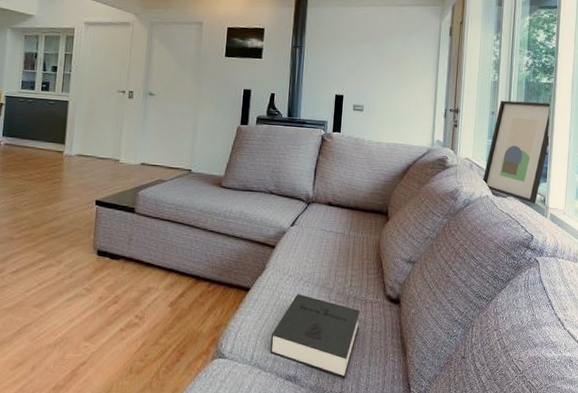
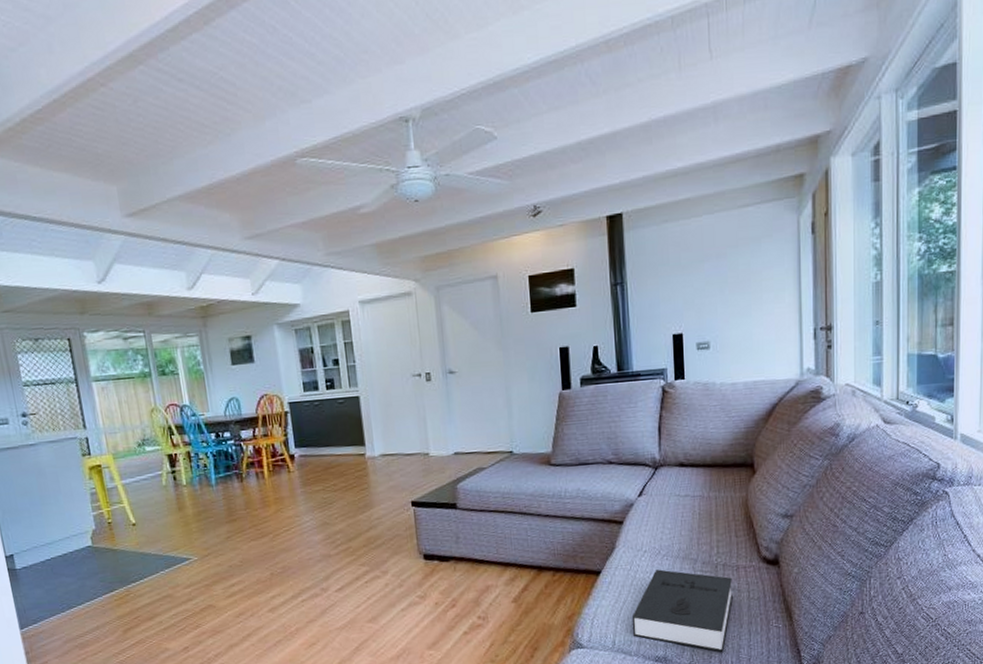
picture frame: present [482,100,551,204] -> none [870,297,956,426]

